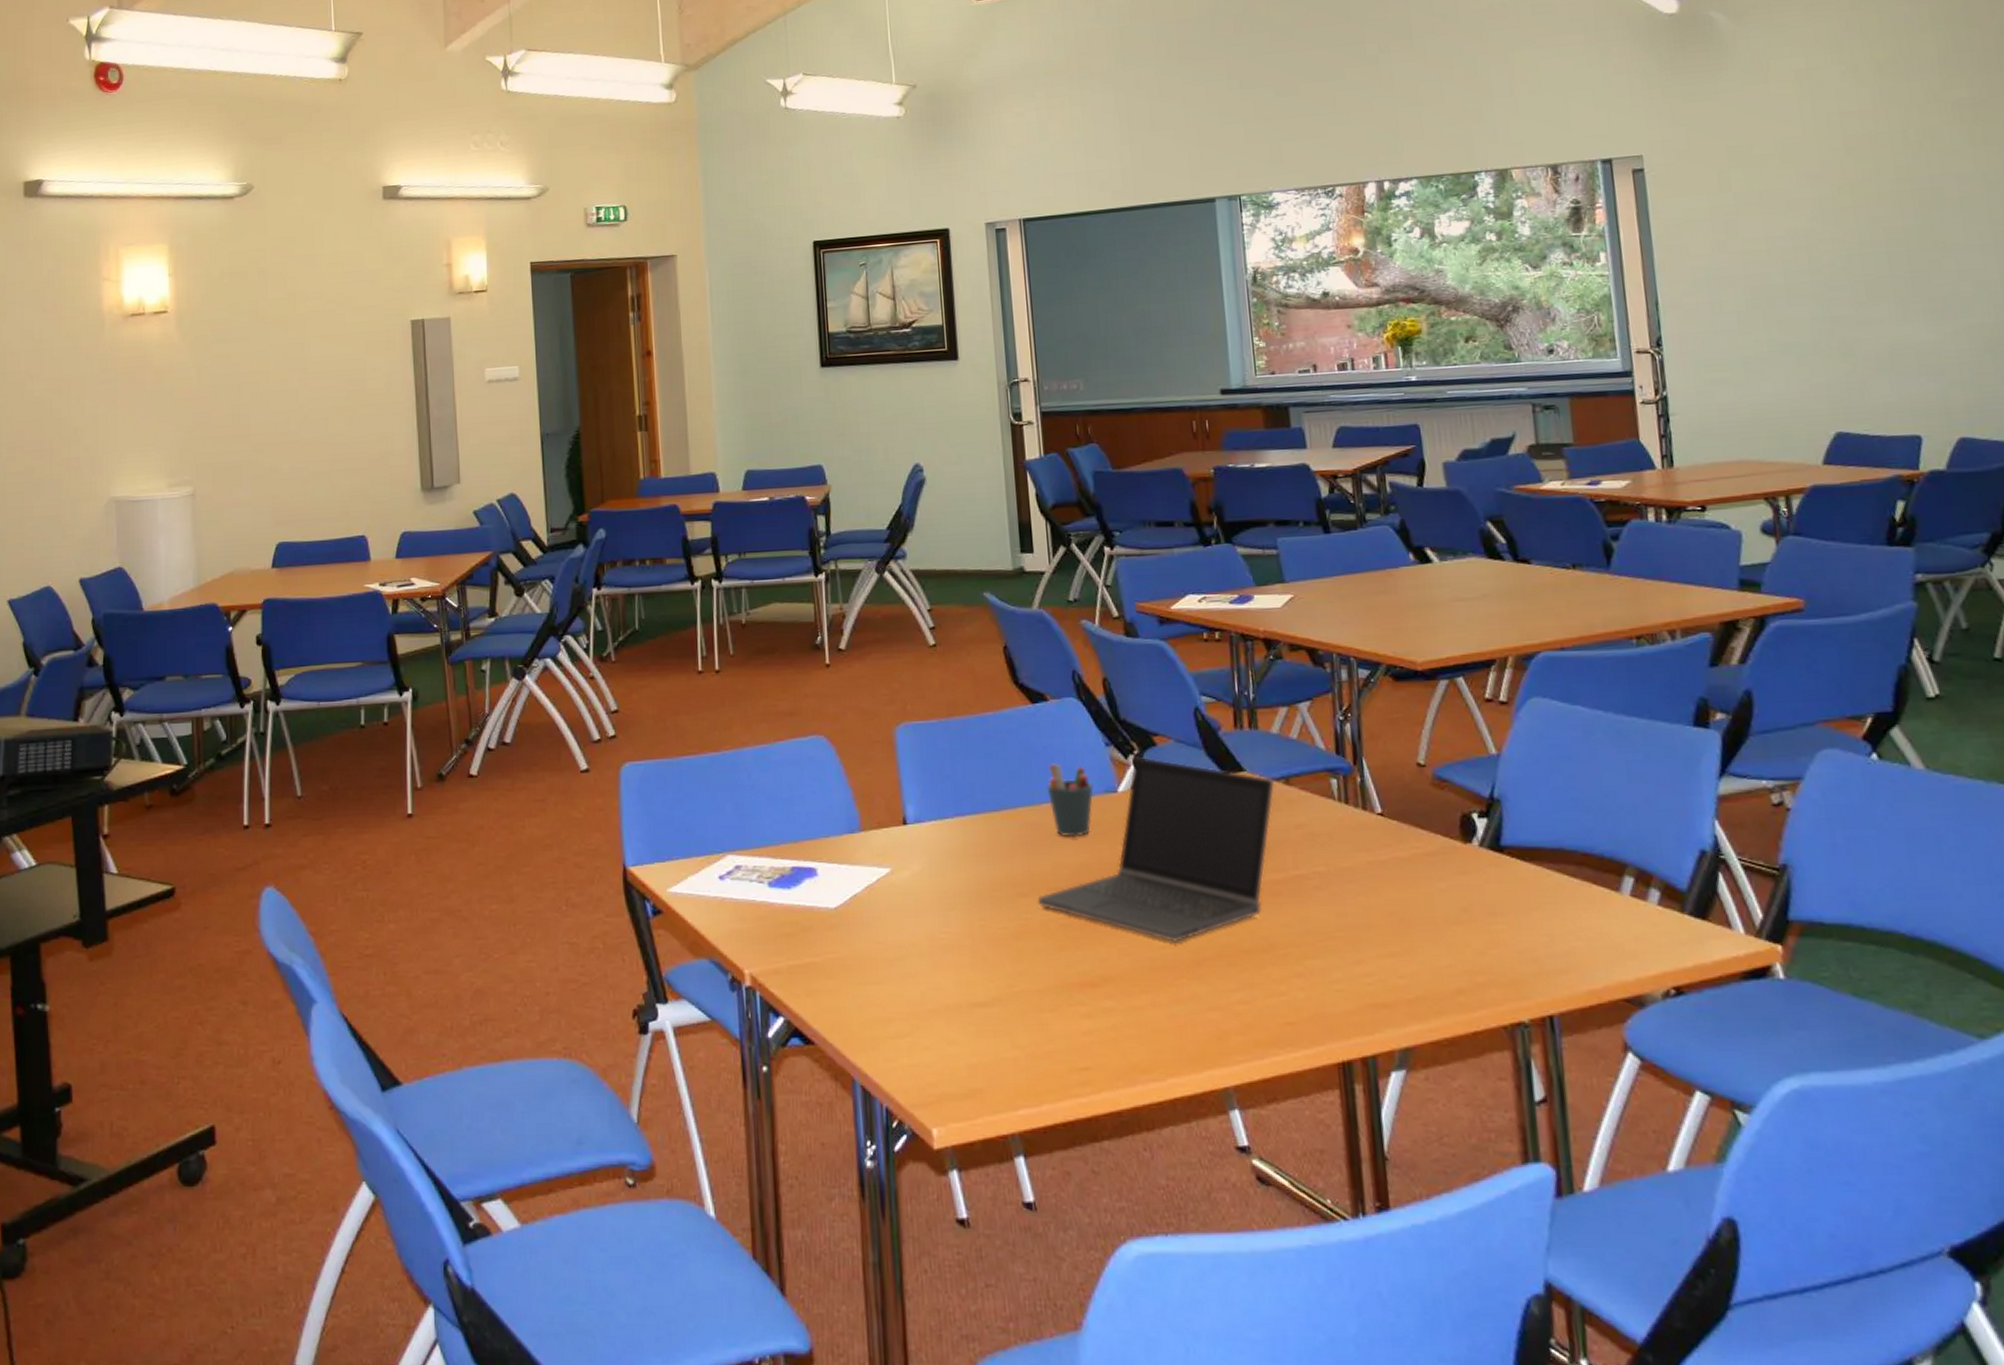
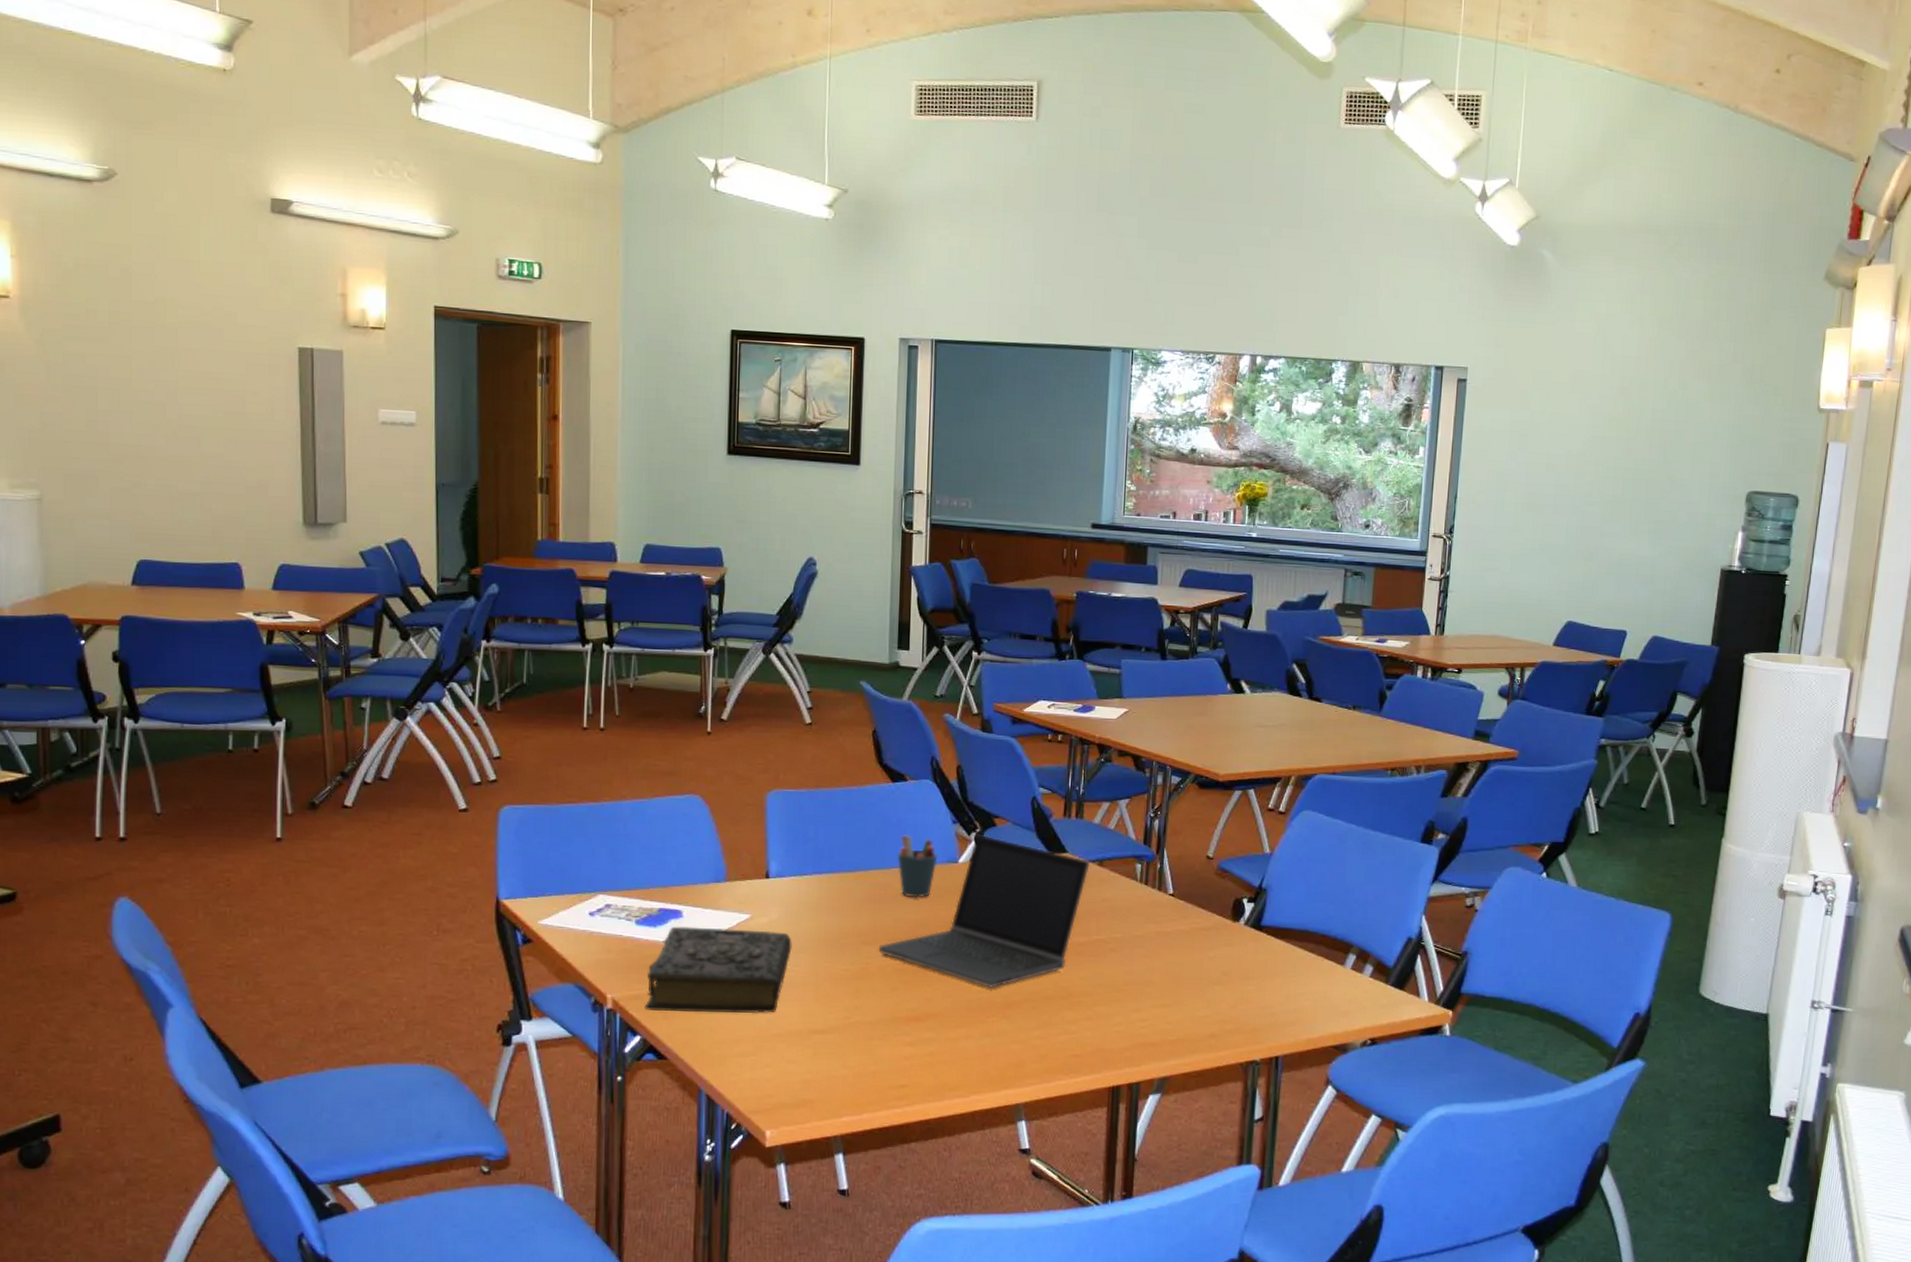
book: none [785,885,940,987] -> present [644,926,792,1014]

